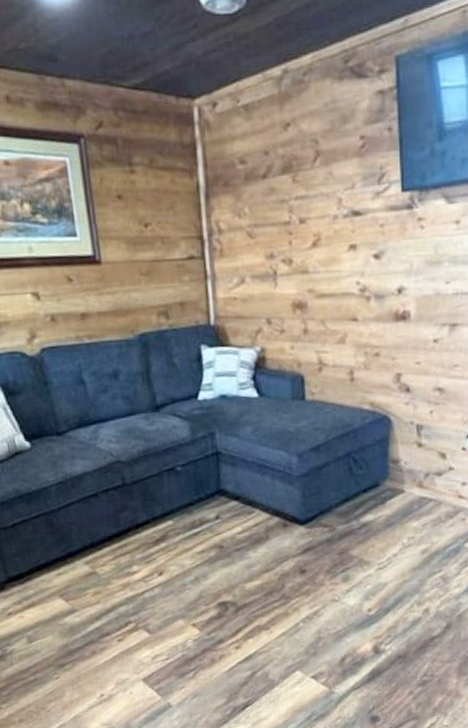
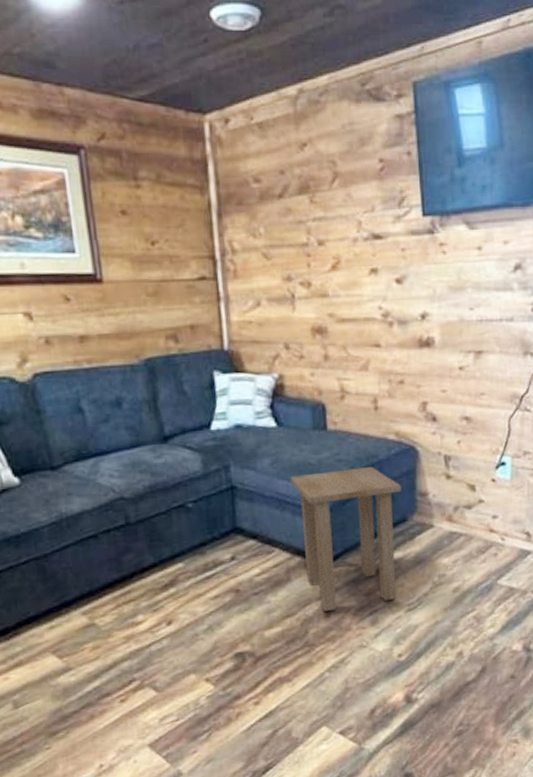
side table: none [271,435,374,568] -> present [291,467,401,611]

